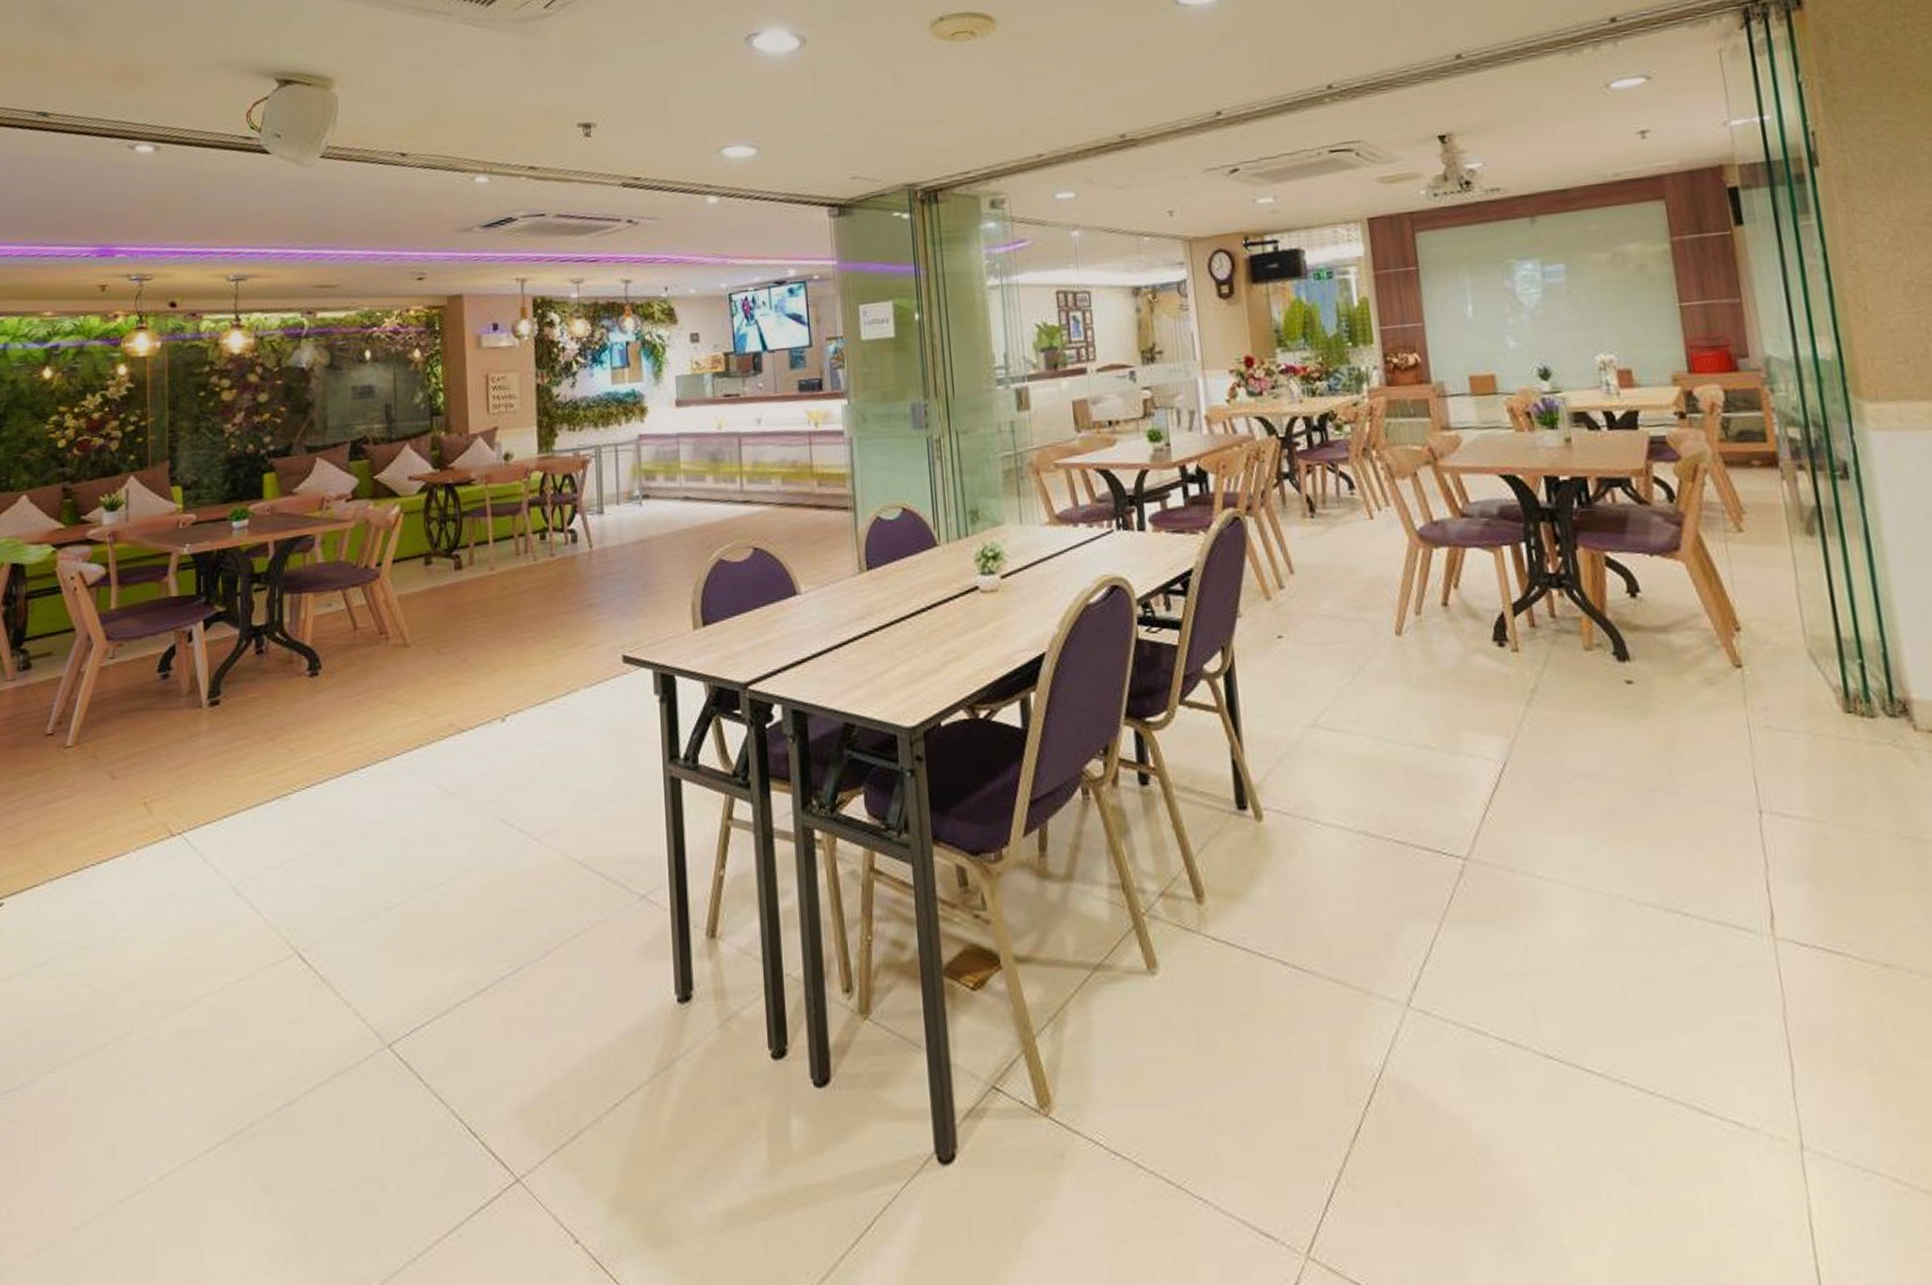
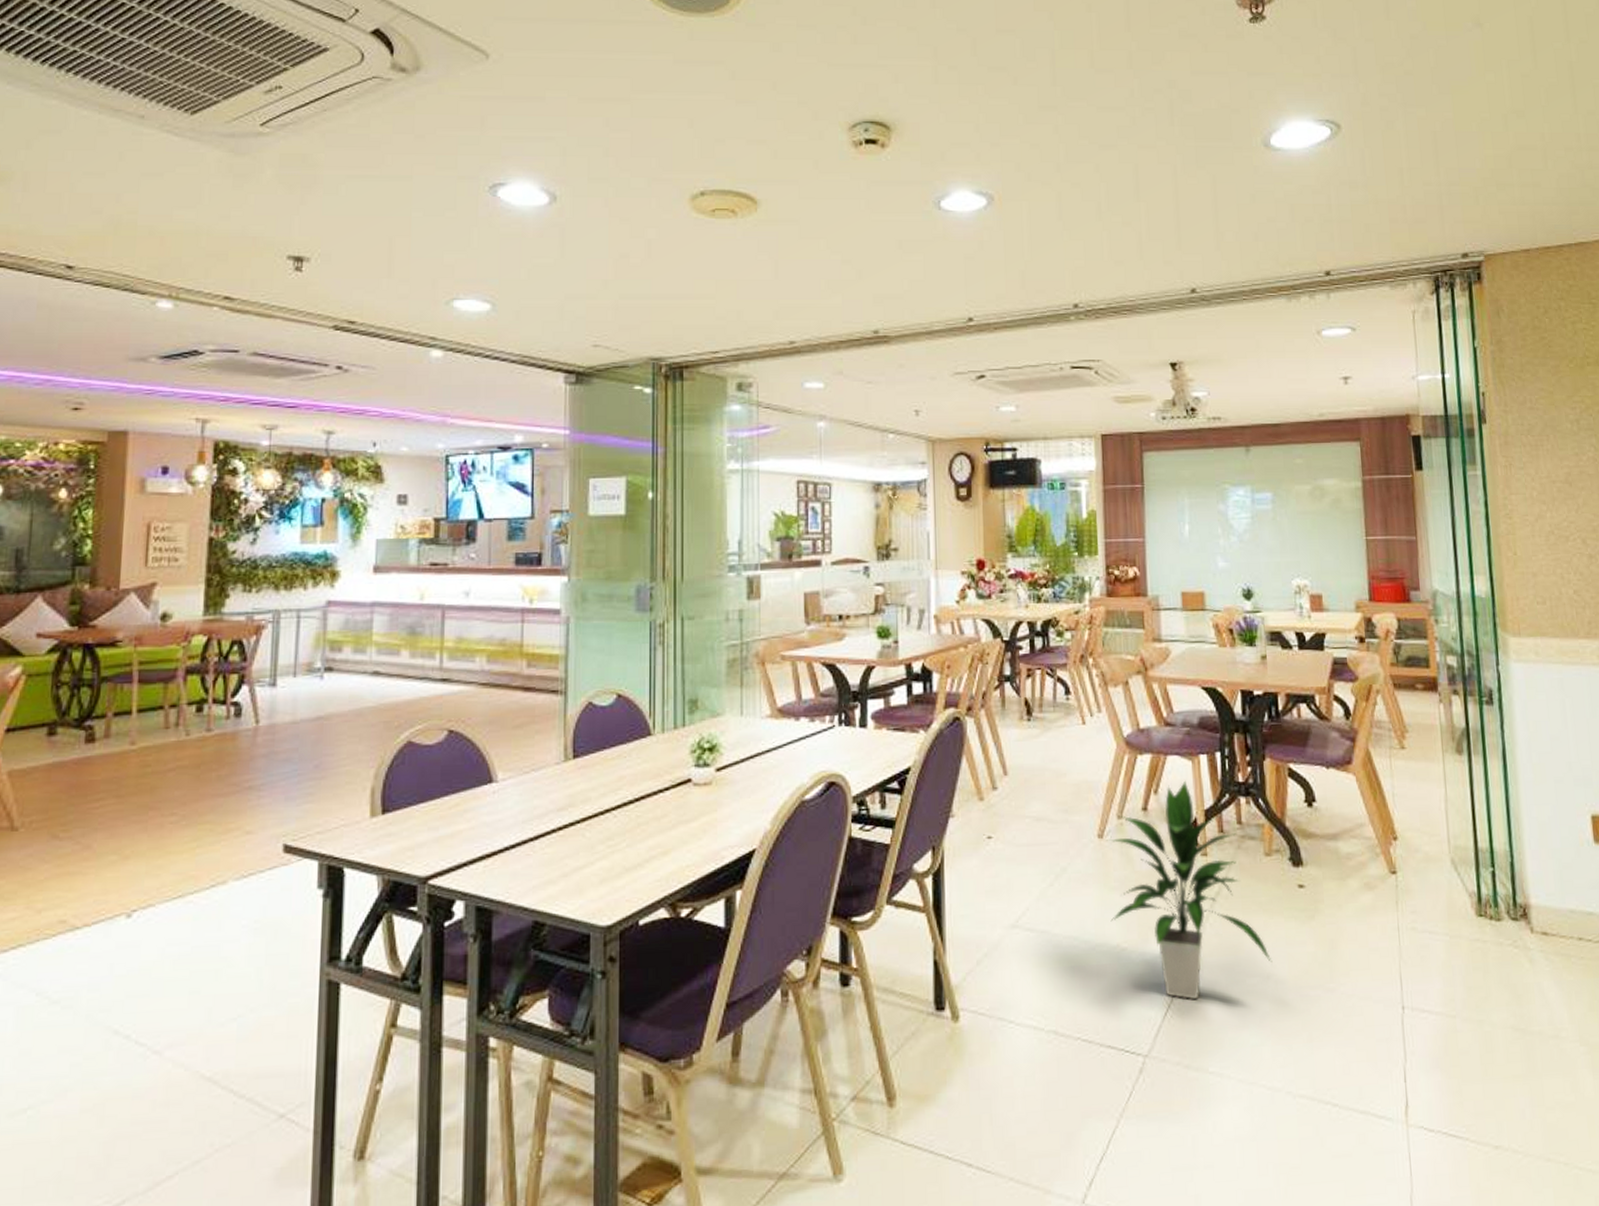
indoor plant: none [1405,573,1602,802] -> present [1106,780,1273,1000]

